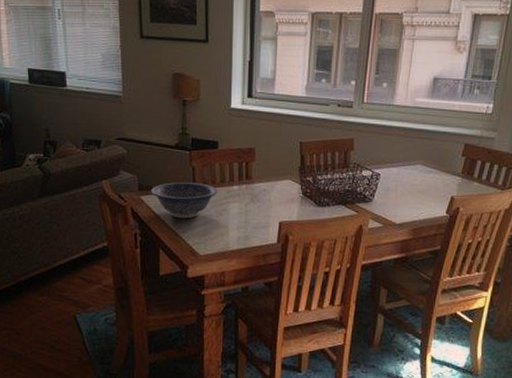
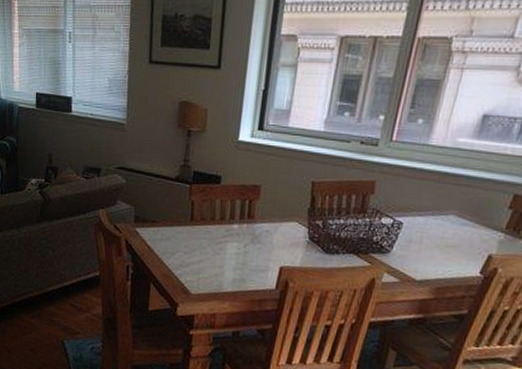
decorative bowl: present [151,181,218,219] -> none [147,216,217,255]

